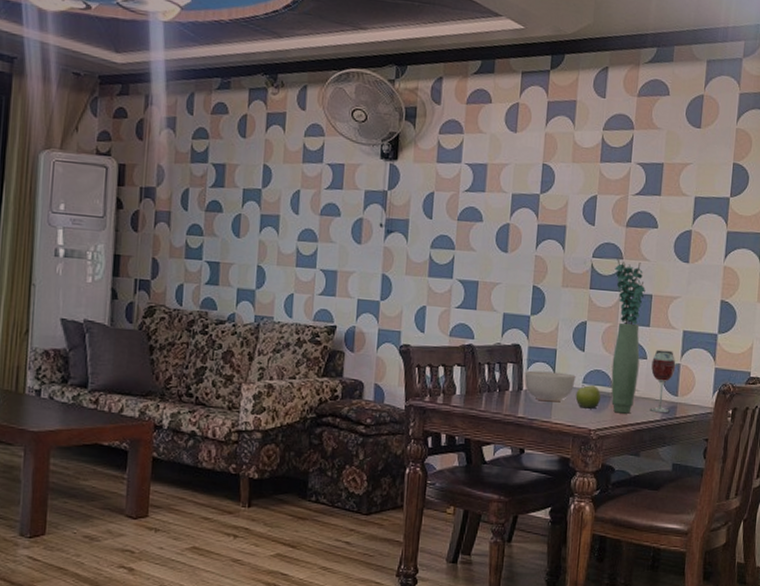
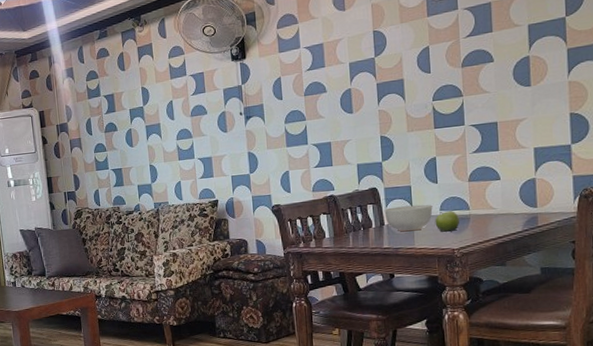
vase: present [611,257,645,414] -> none [456,96,494,231]
wineglass: present [649,349,676,413] -> none [506,168,531,225]

